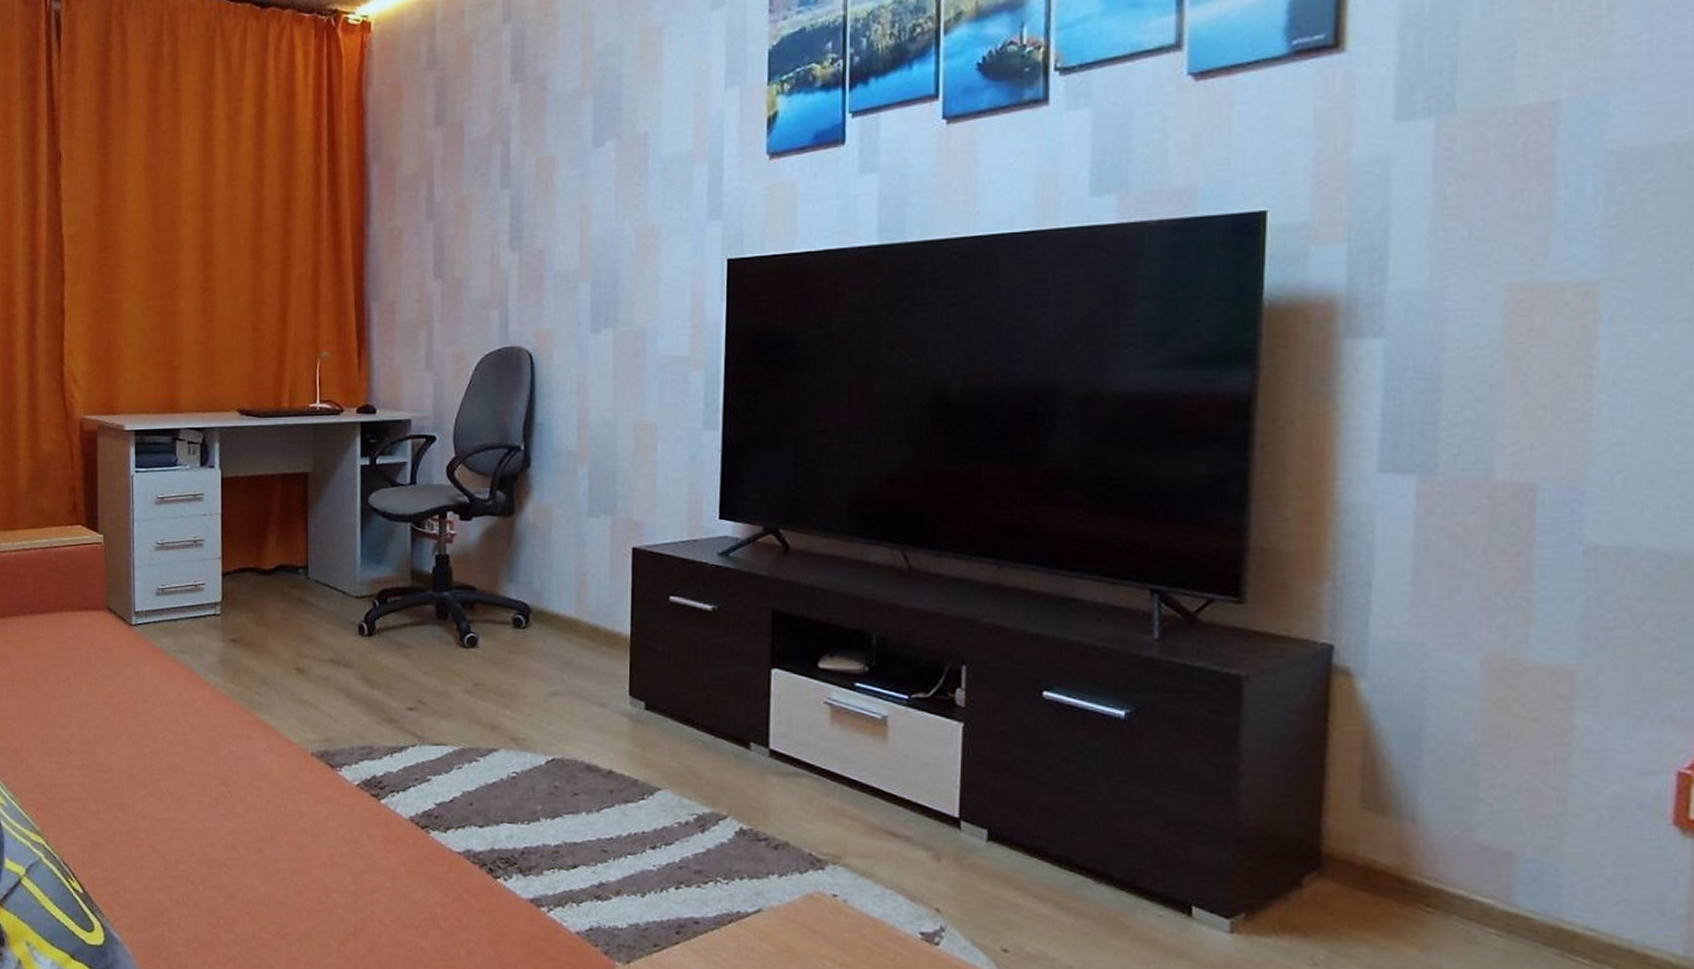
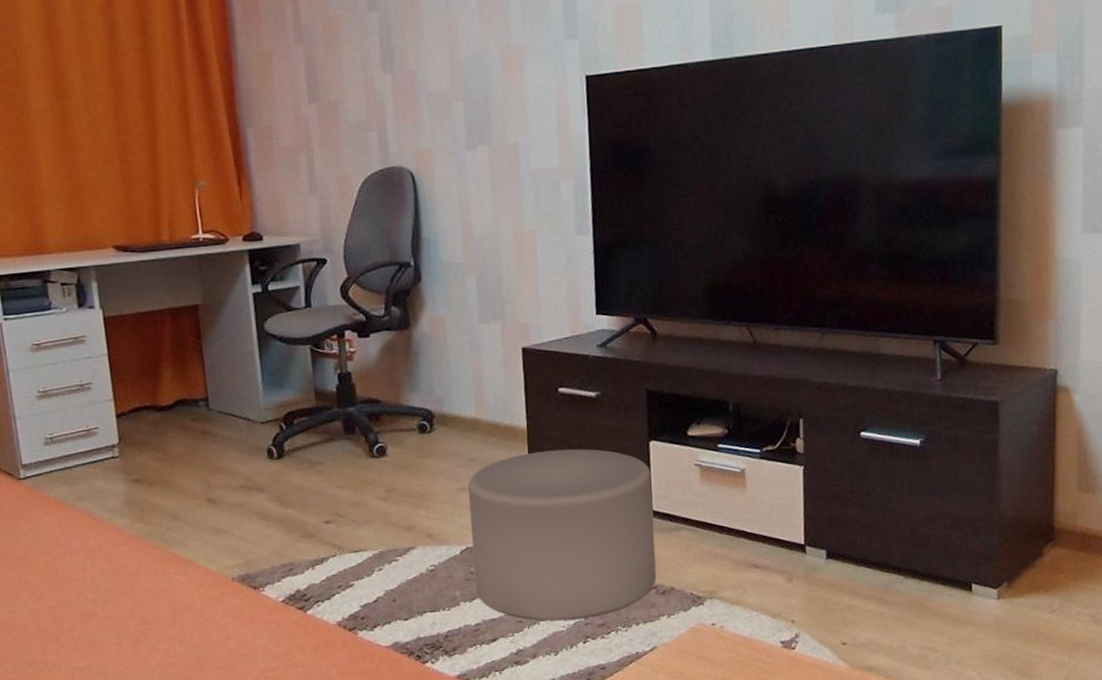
pouf: none [559,663,770,861] -> present [467,448,657,621]

